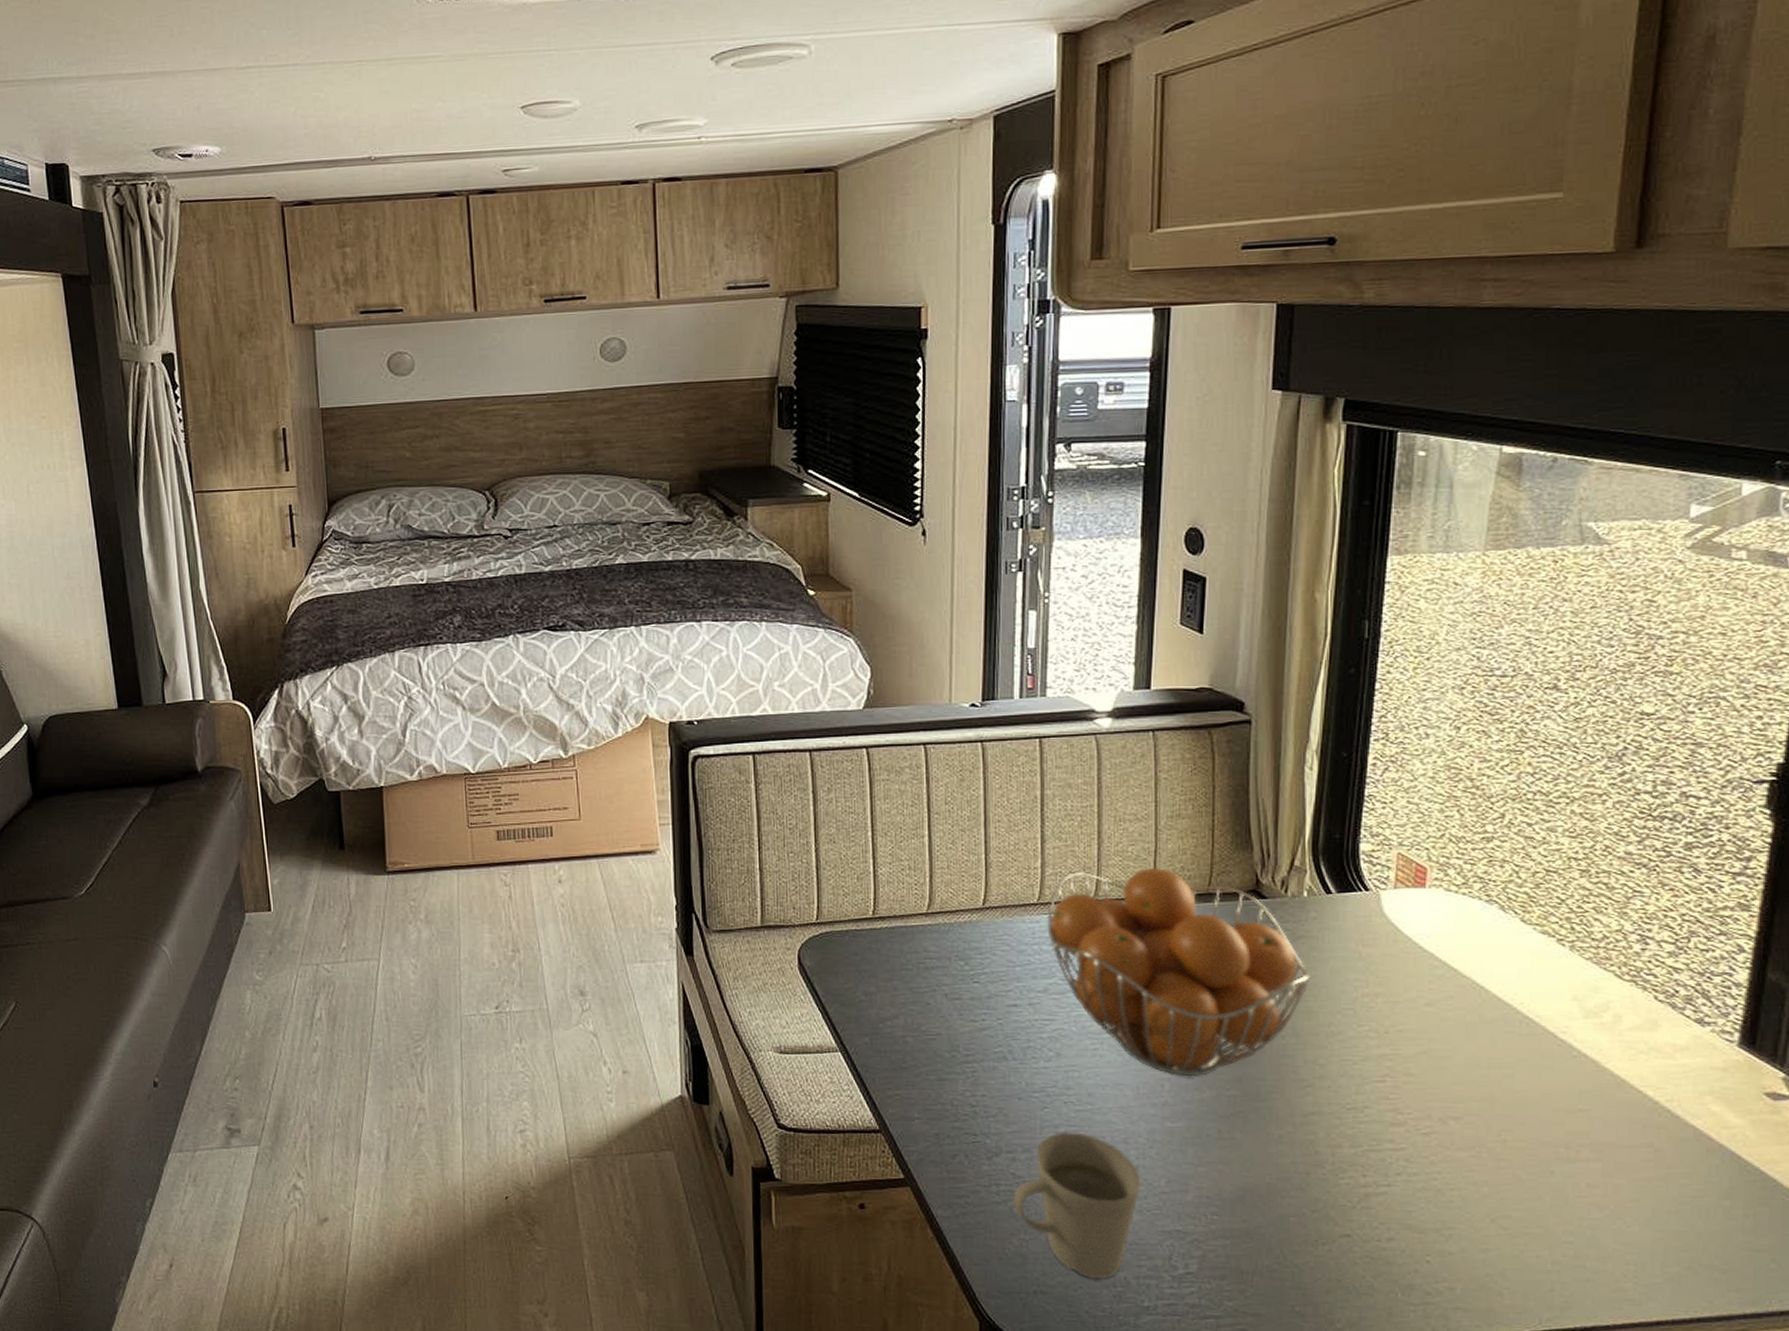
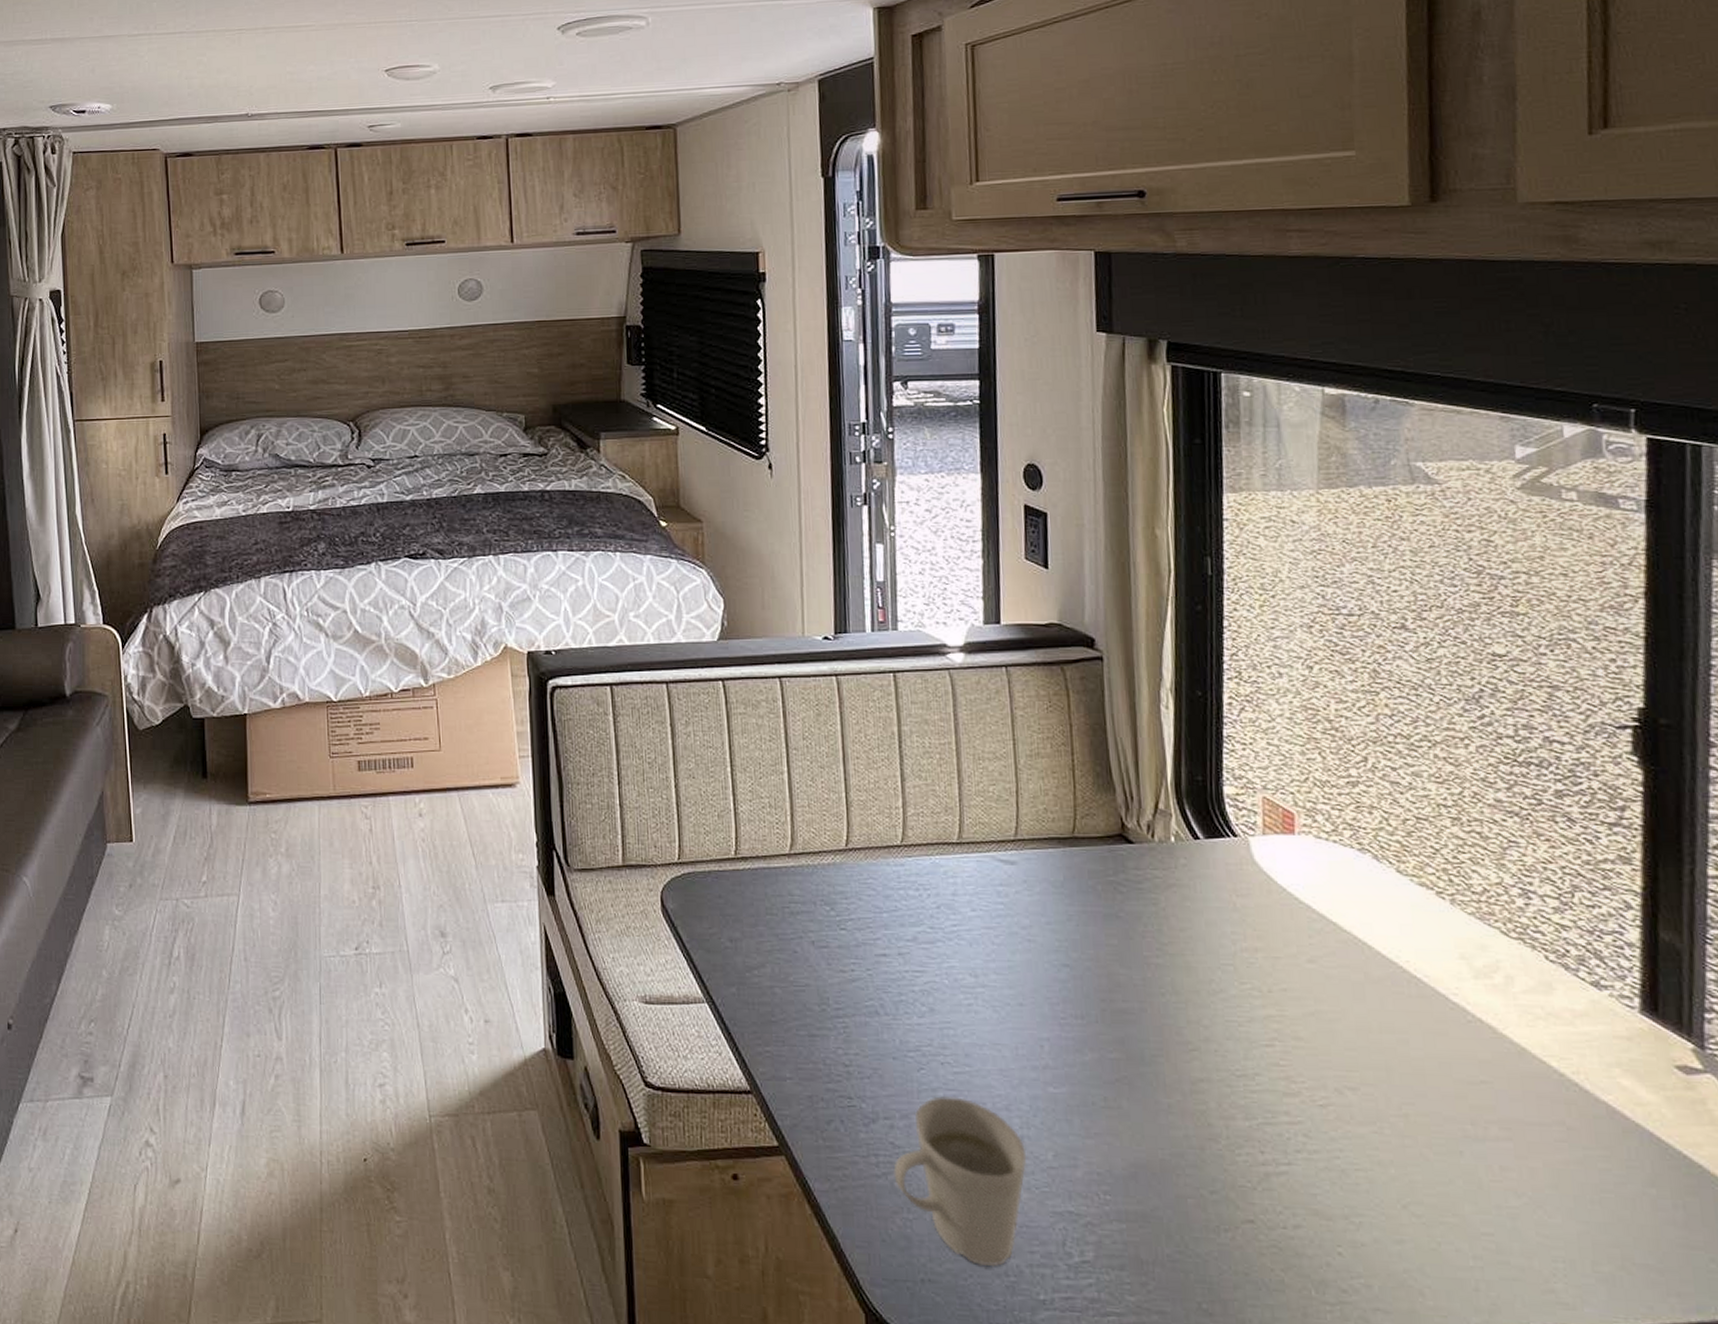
fruit basket: present [1047,867,1311,1077] -> none [911,808,1186,1037]

